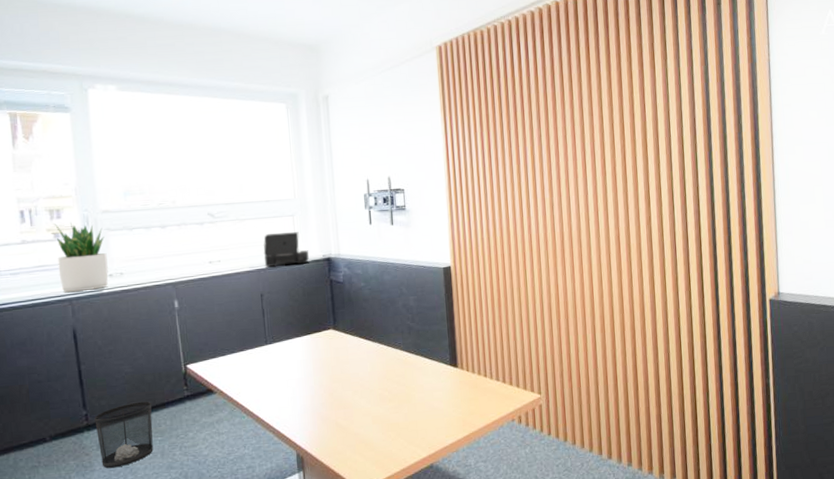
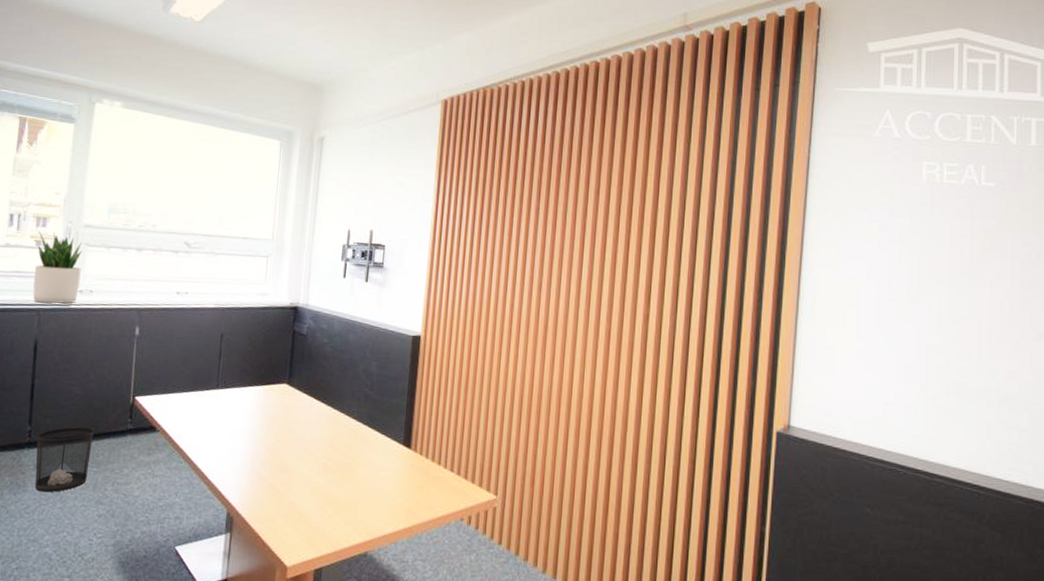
printer: present [263,232,309,267] -> none [230,272,277,309]

